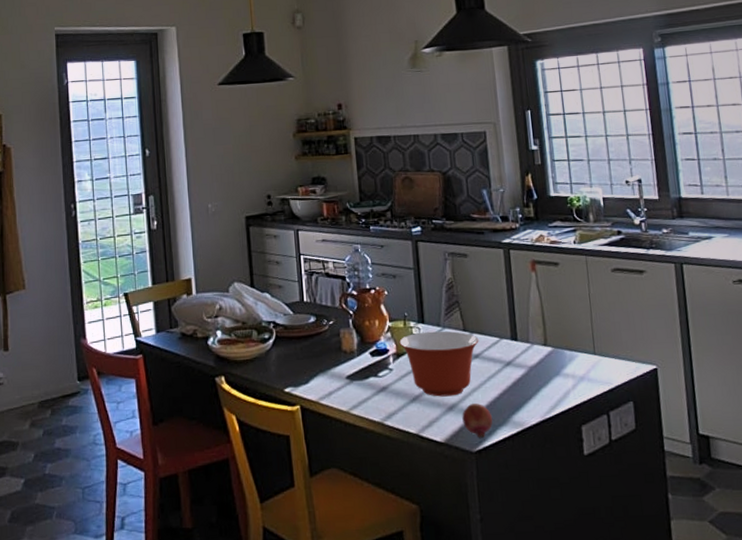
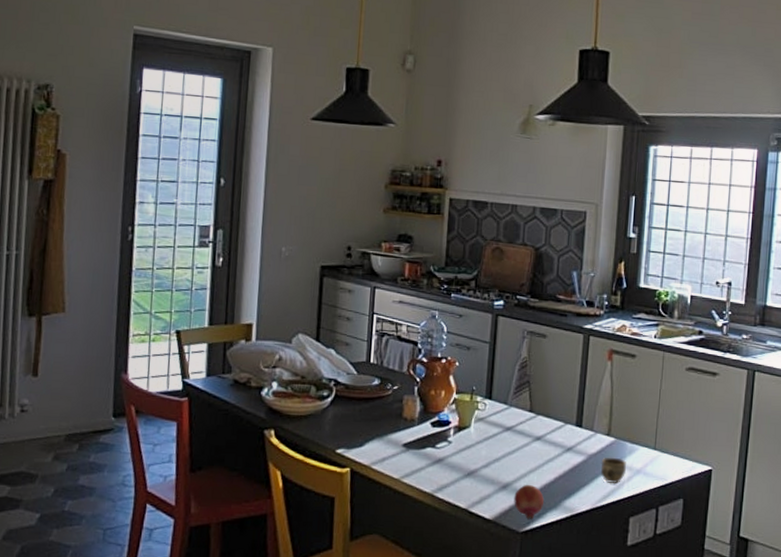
mixing bowl: present [399,330,479,397] -> none [463,408,544,475]
cup: none [542,366,569,394] -> present [601,457,626,484]

